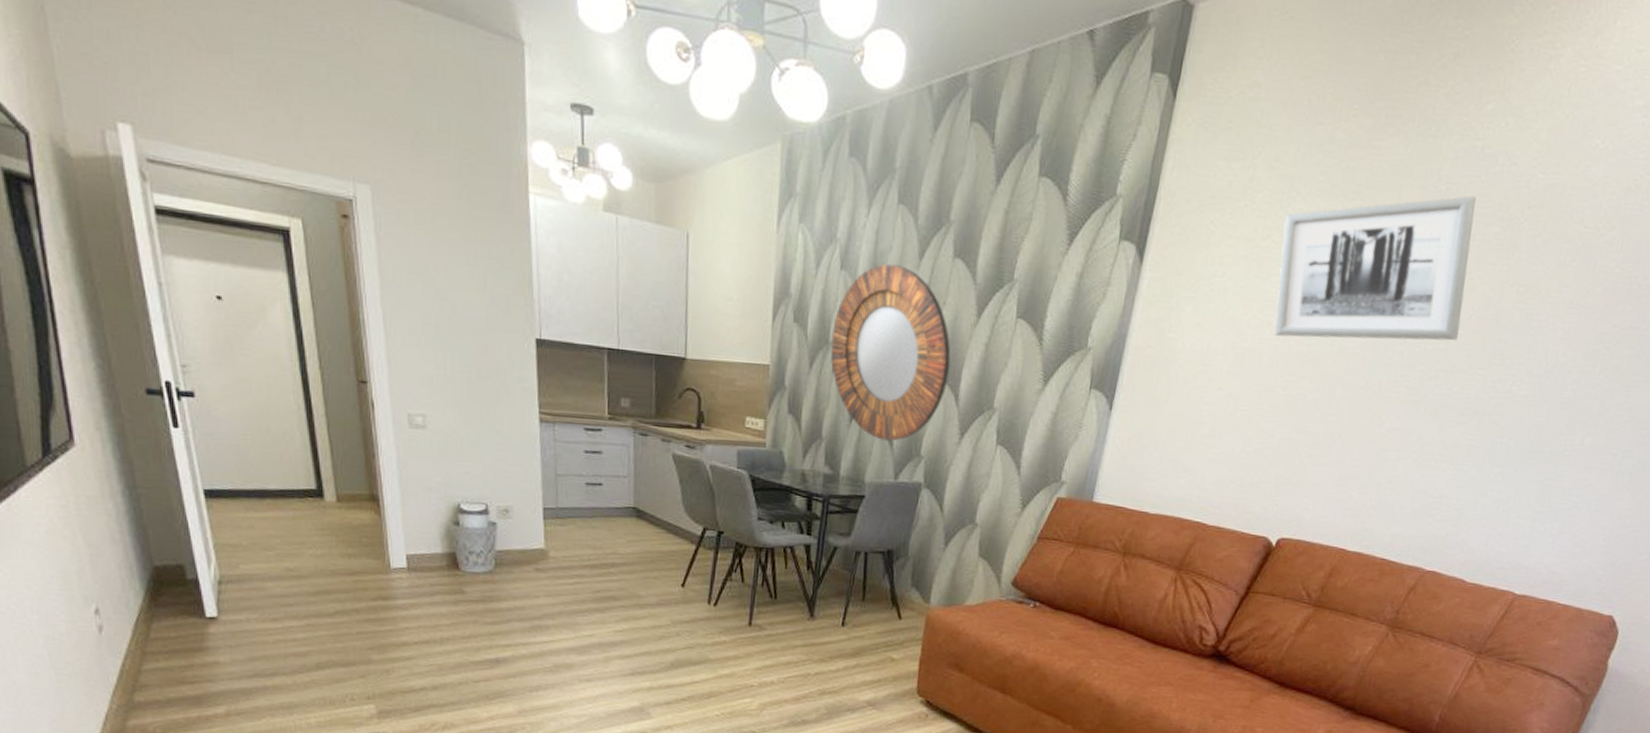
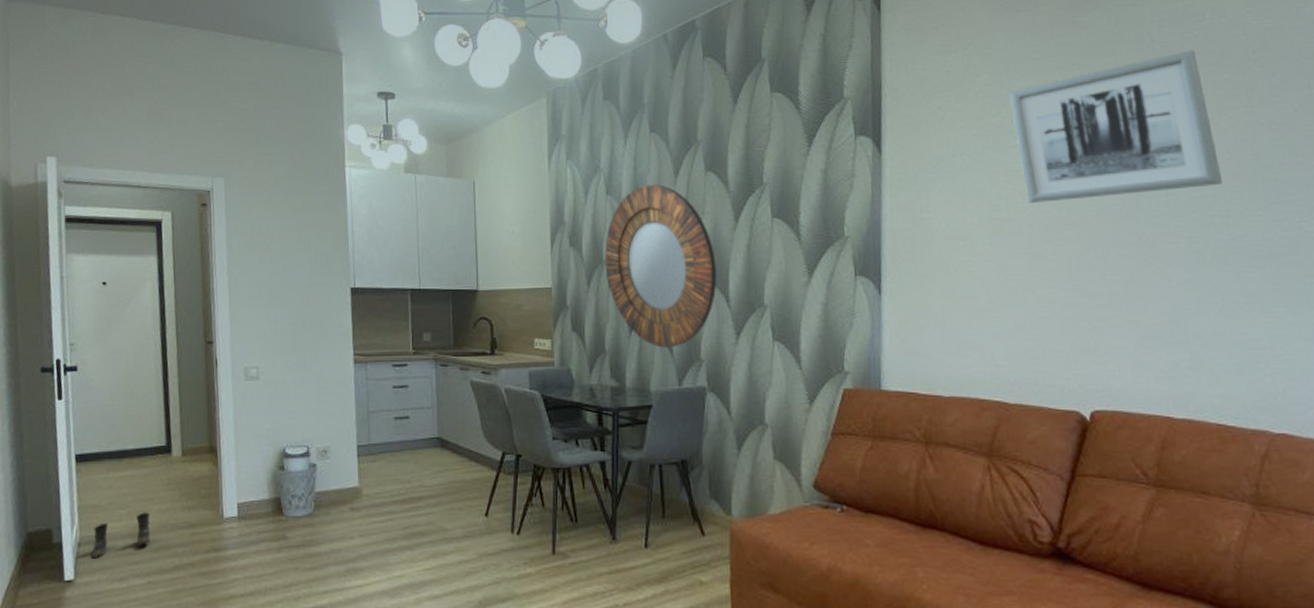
boots: none [235,555,306,598] -> present [90,512,151,559]

